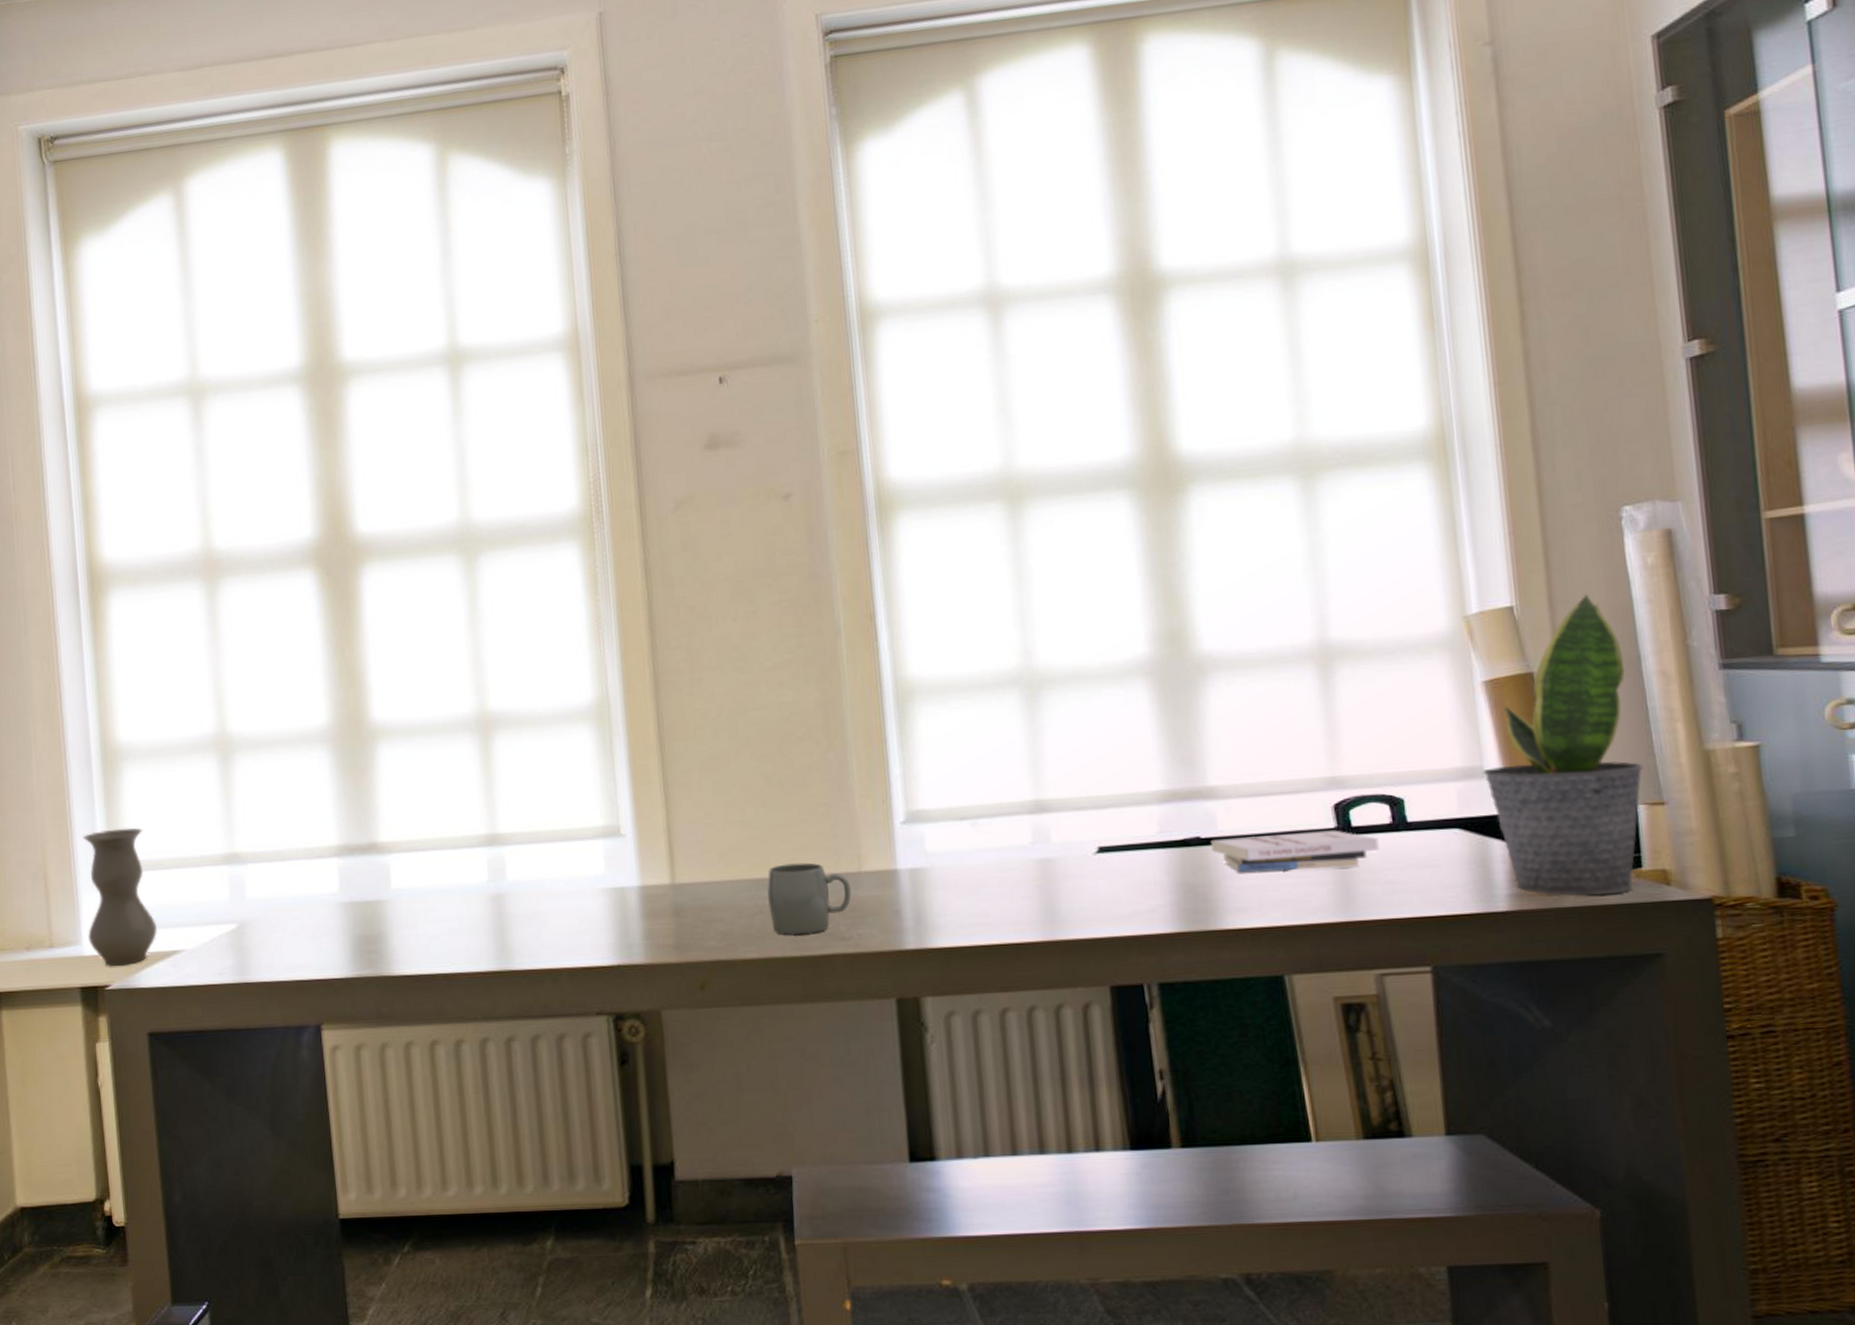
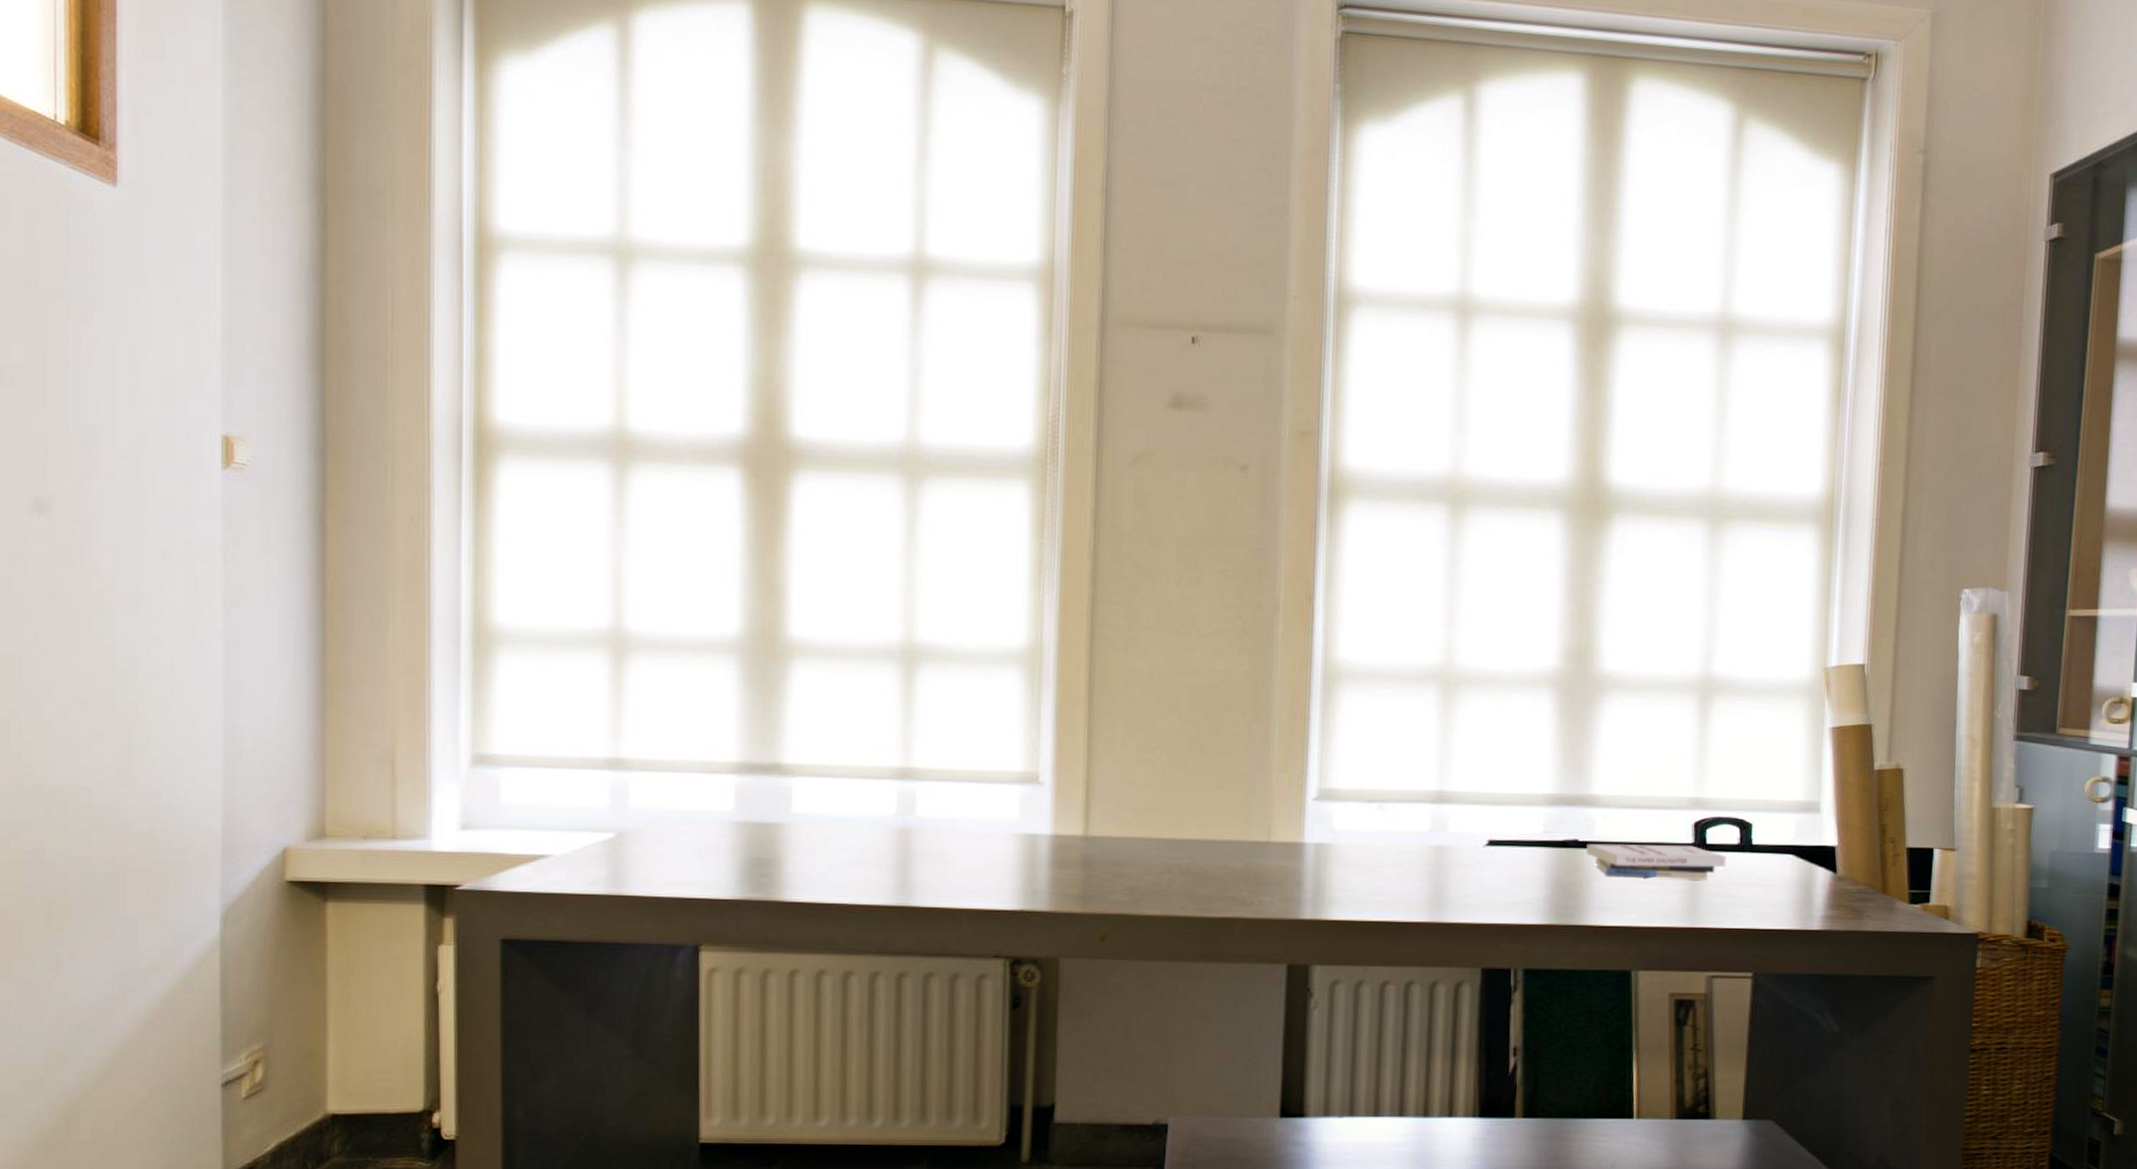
vase: present [83,827,157,966] -> none [438,718,522,865]
mug: present [767,862,852,935] -> none [1177,827,1258,896]
potted plant: present [1482,593,1644,897] -> none [1818,661,1944,923]

